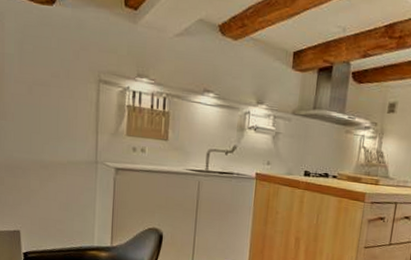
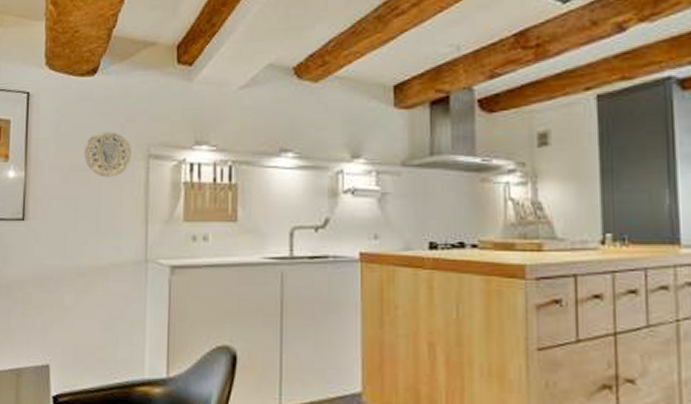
decorative plate: none [45,55,86,94] -> present [84,131,132,178]

